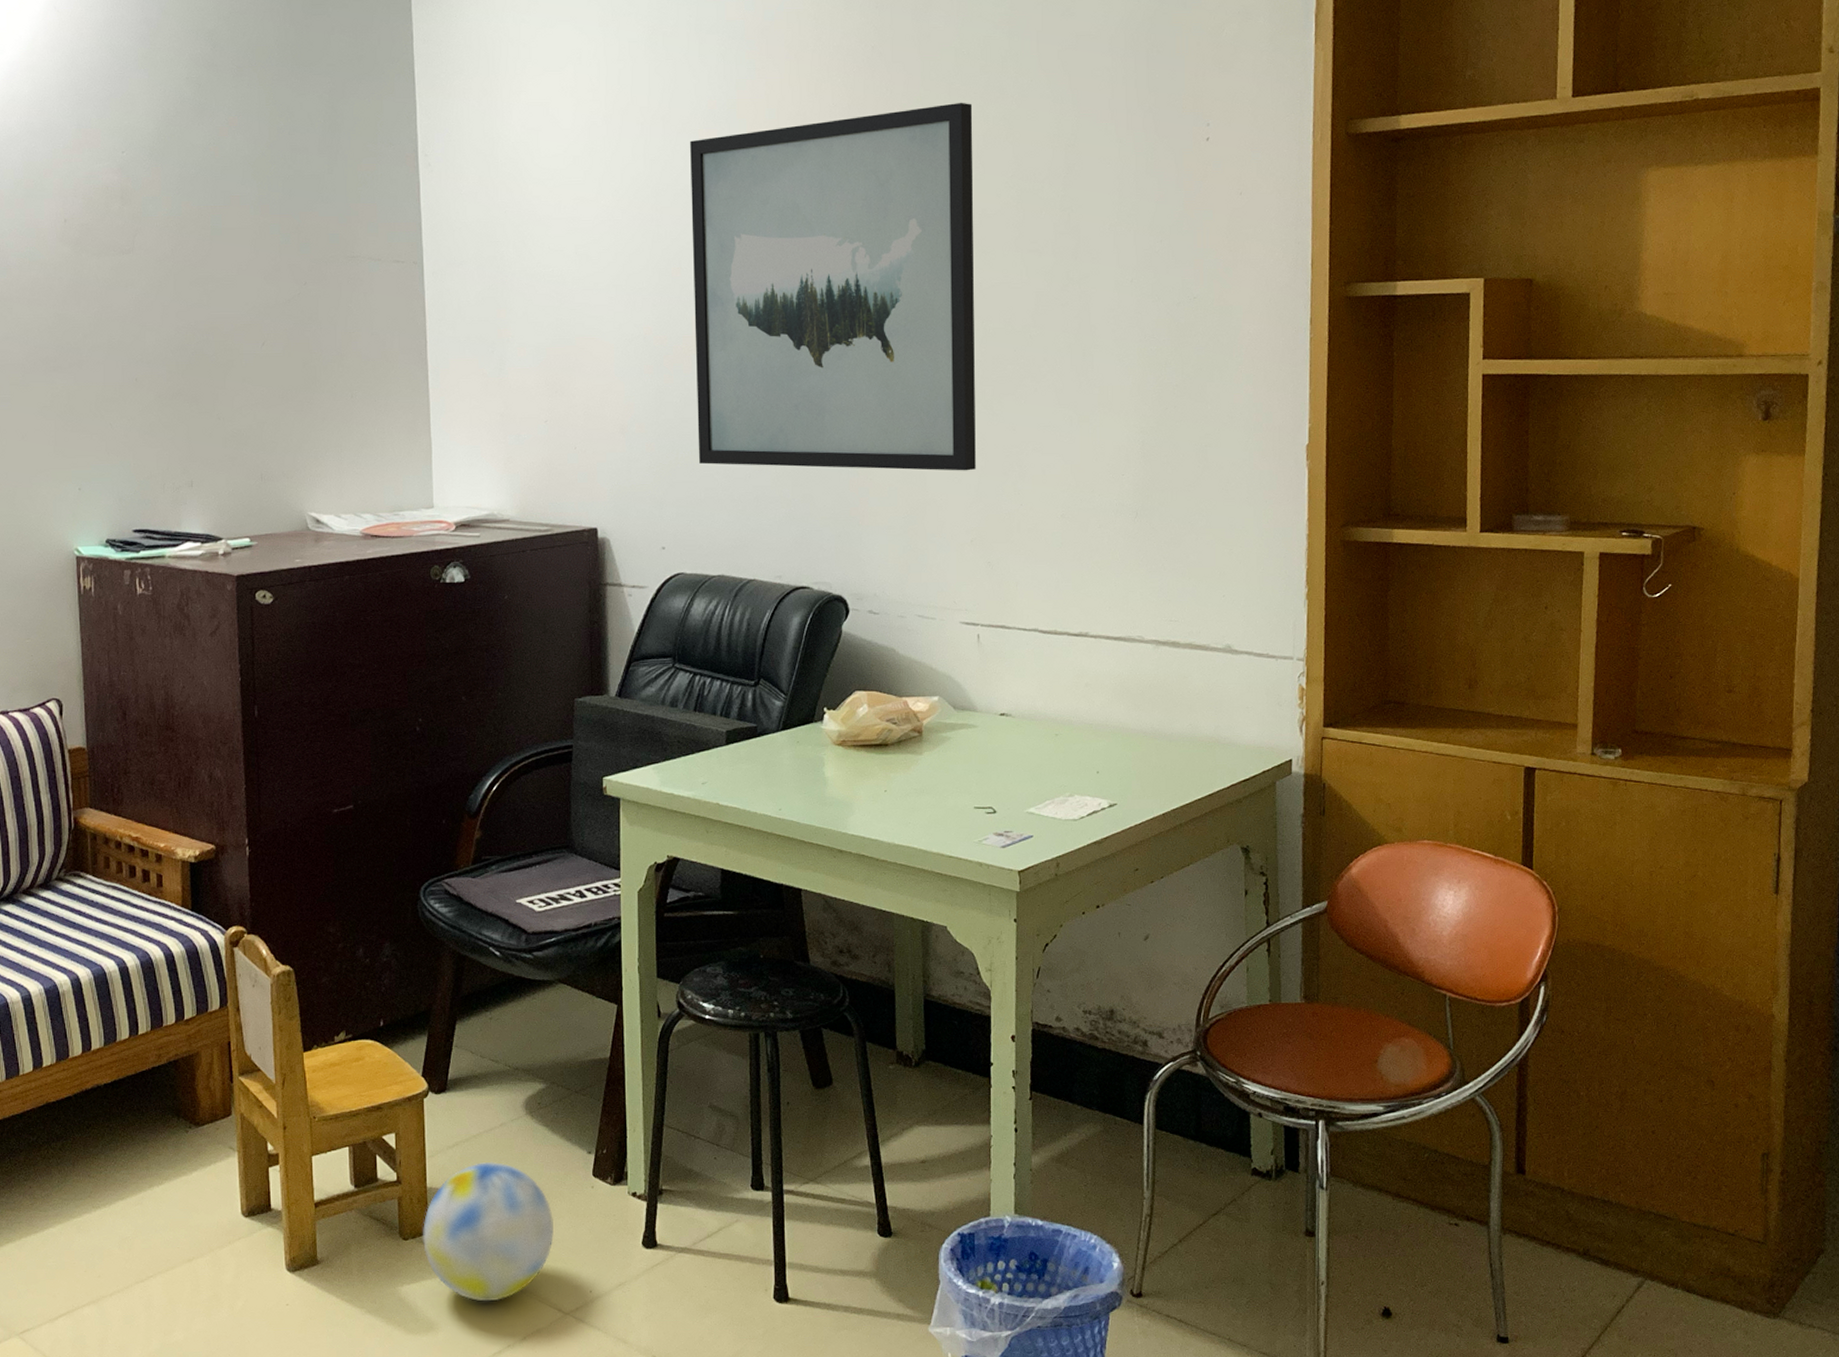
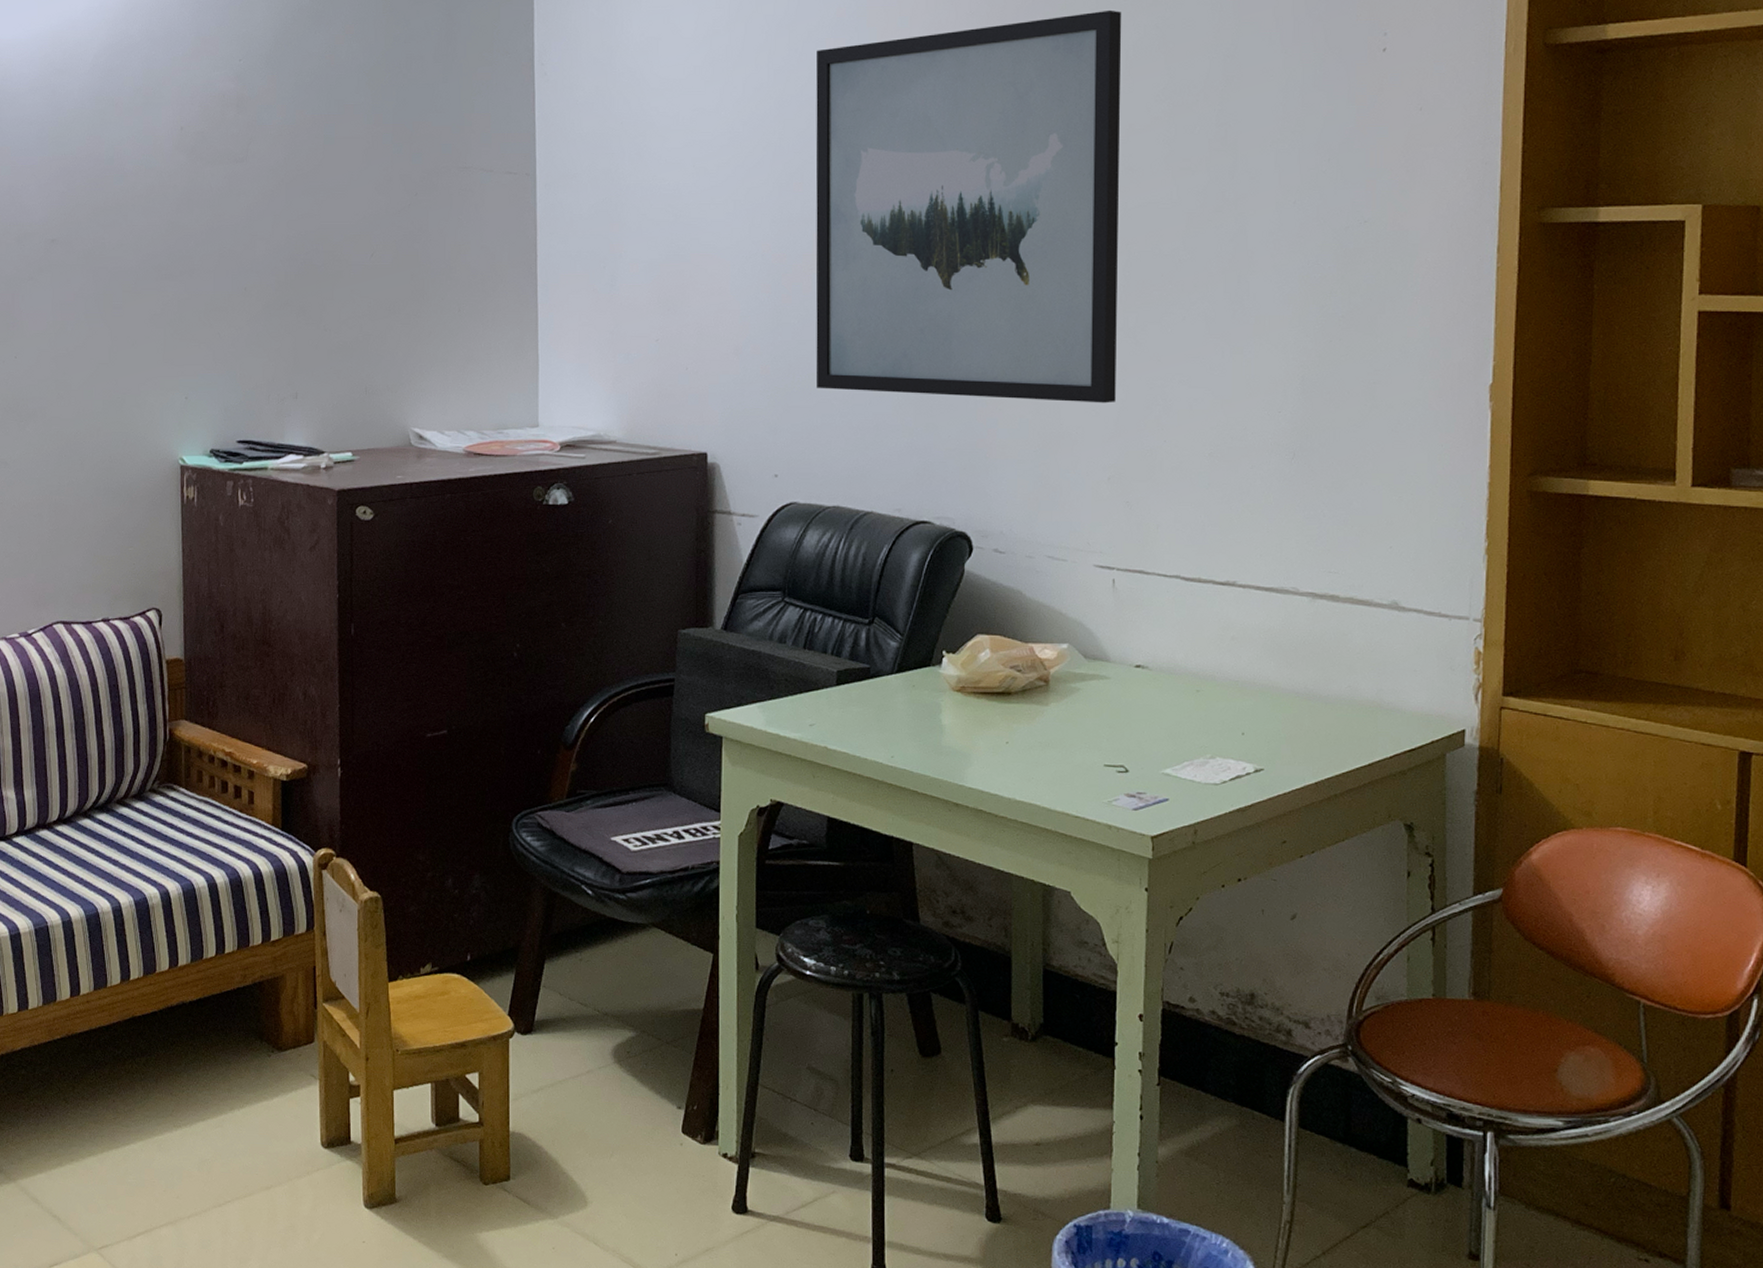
ball: present [422,1161,554,1302] -> none [503,1109,639,1257]

